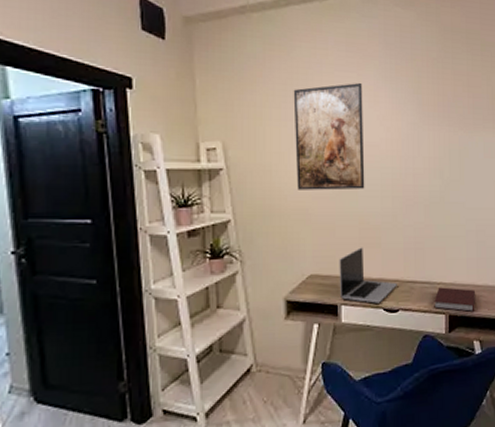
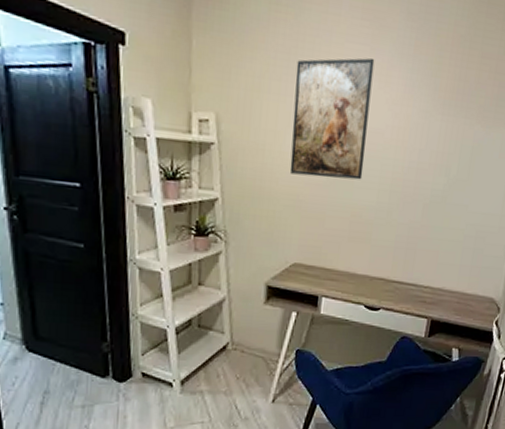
laptop: present [339,247,397,304] -> none [322,241,382,300]
notebook: present [434,287,475,312] -> none [417,291,463,319]

